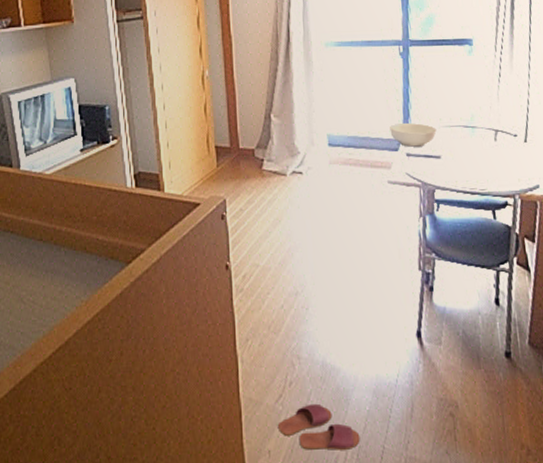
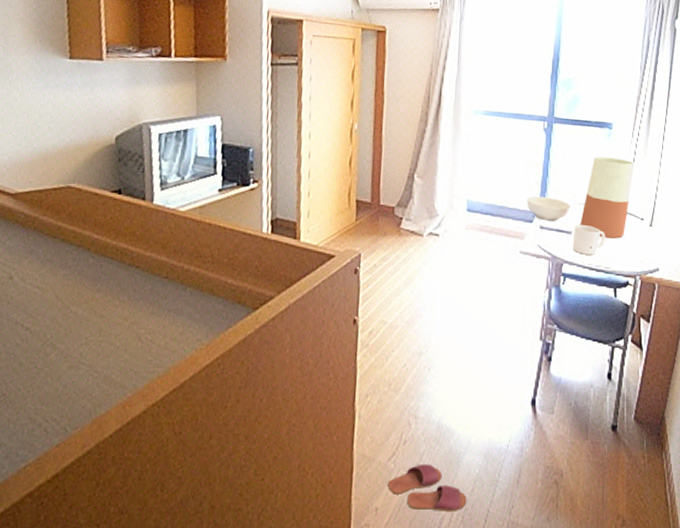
mug: none [442,148,478,178] -> present [572,225,606,255]
vase: none [448,74,501,159] -> present [580,156,635,239]

